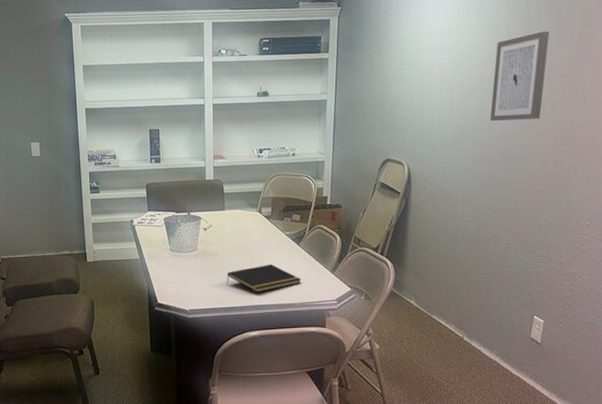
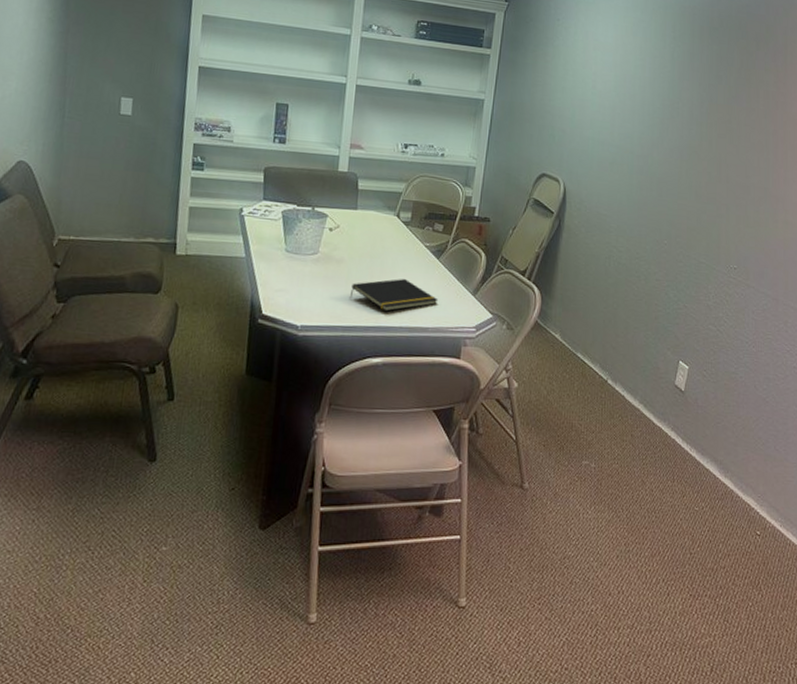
wall art: present [490,31,550,121] -> none [649,63,711,152]

